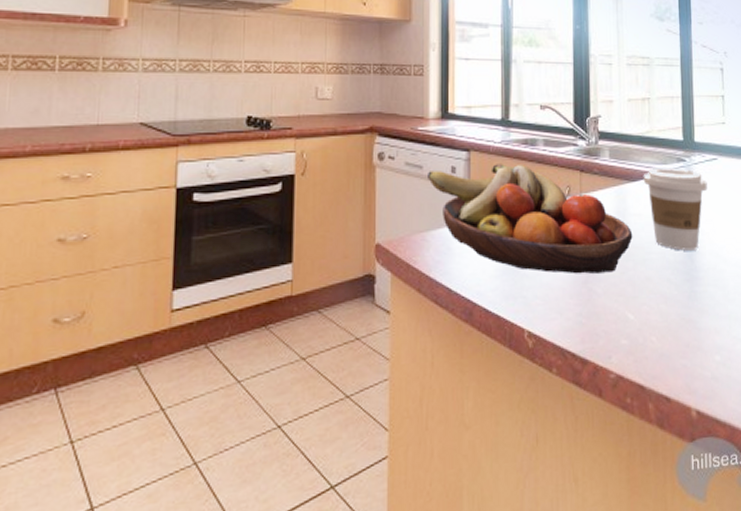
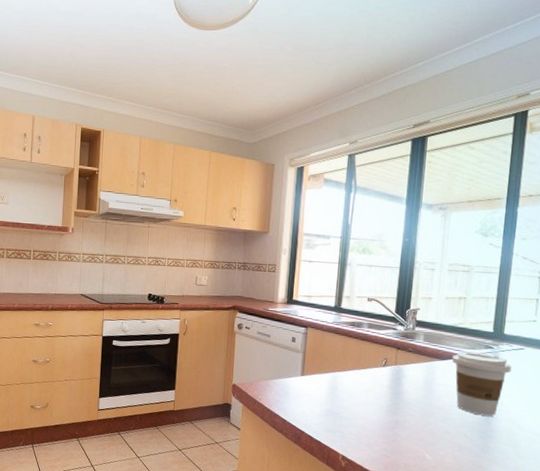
fruit bowl: present [428,164,633,274] -> none [274,338,437,424]

